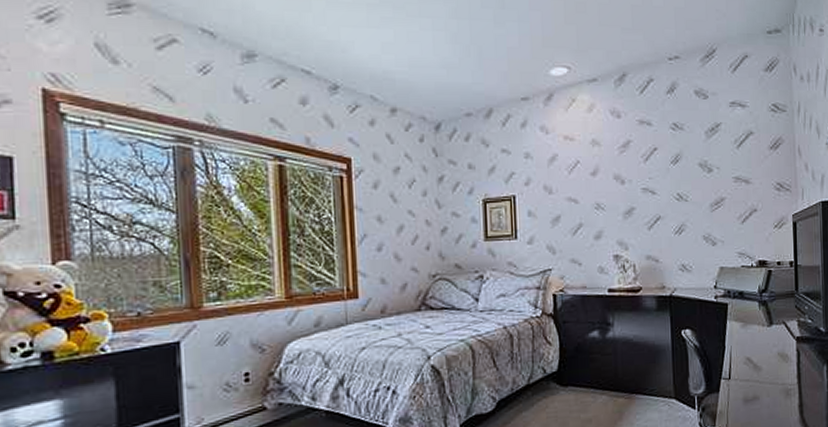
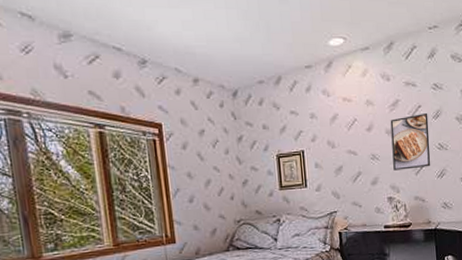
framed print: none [619,156,667,223] -> present [390,112,431,171]

